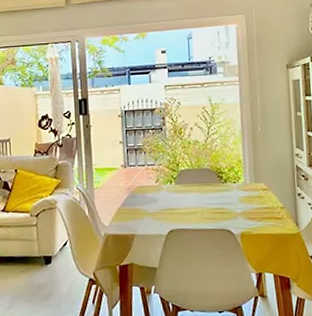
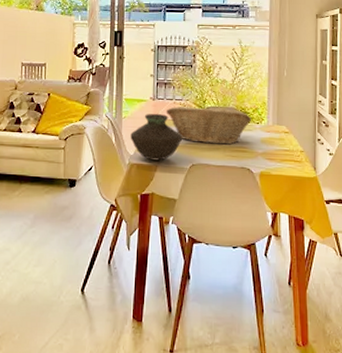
vase: none [104,180,157,230] -> present [130,113,182,161]
fruit basket: none [138,170,228,208] -> present [165,106,252,145]

